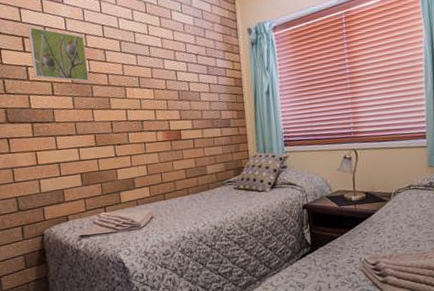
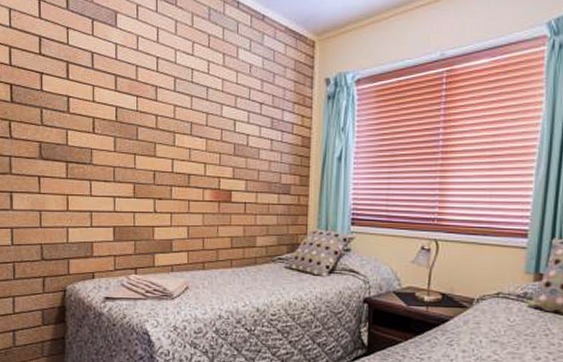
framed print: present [28,26,89,82] -> none [74,50,136,122]

